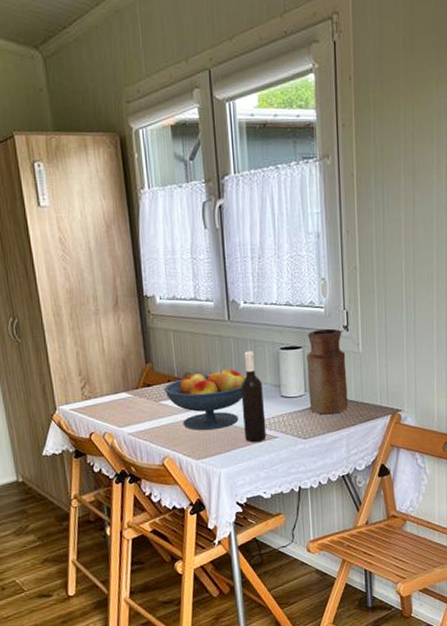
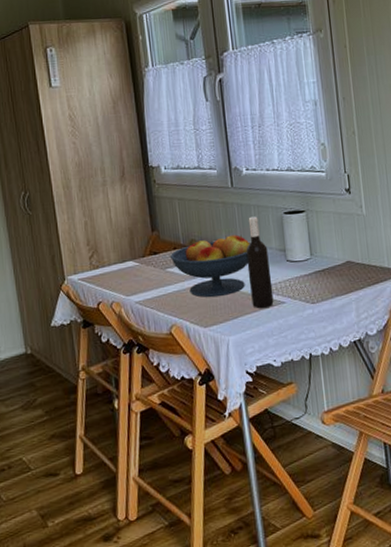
vase: present [307,328,348,415] -> none [310,191,355,279]

